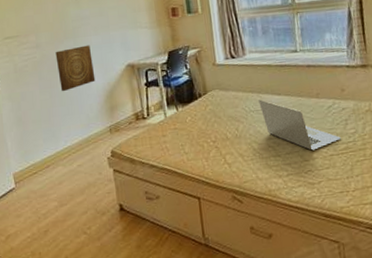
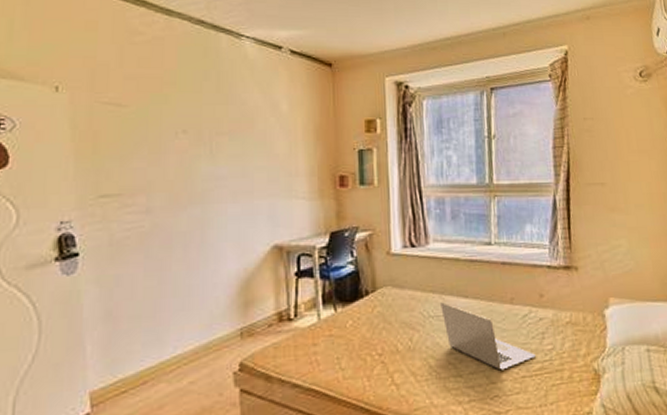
wall art: present [55,45,96,92] -> none [173,215,227,278]

